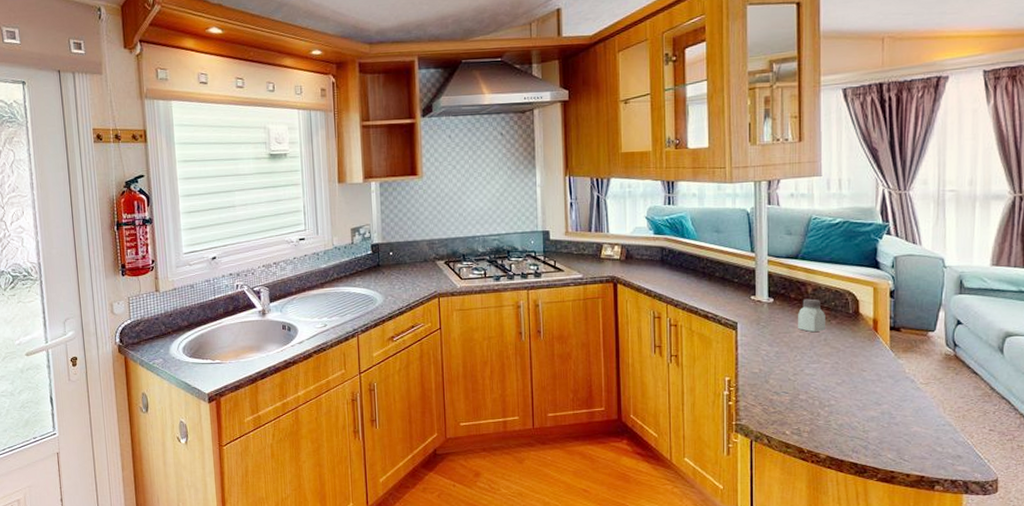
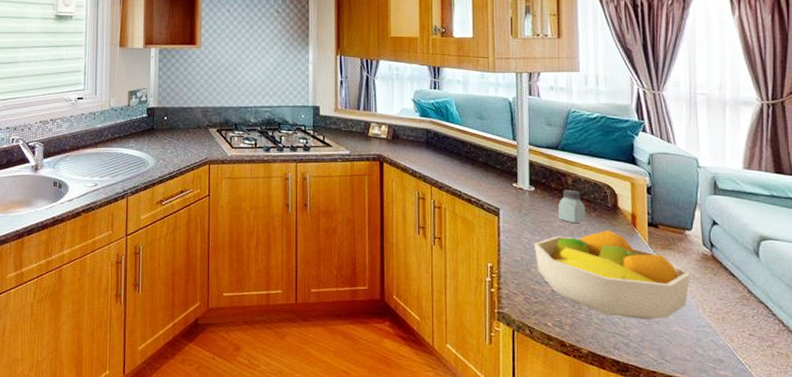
fruit bowl: none [772,336,933,423] -> present [533,230,691,321]

